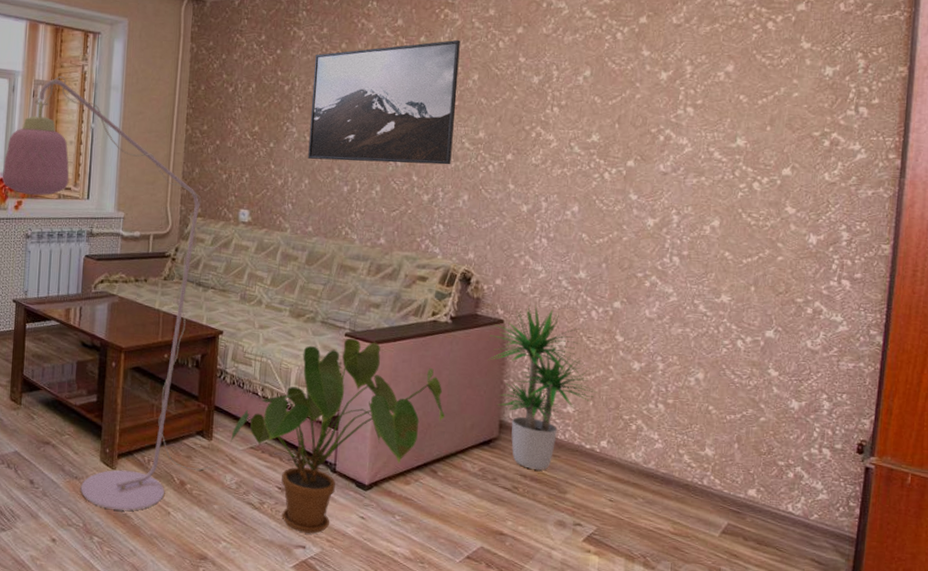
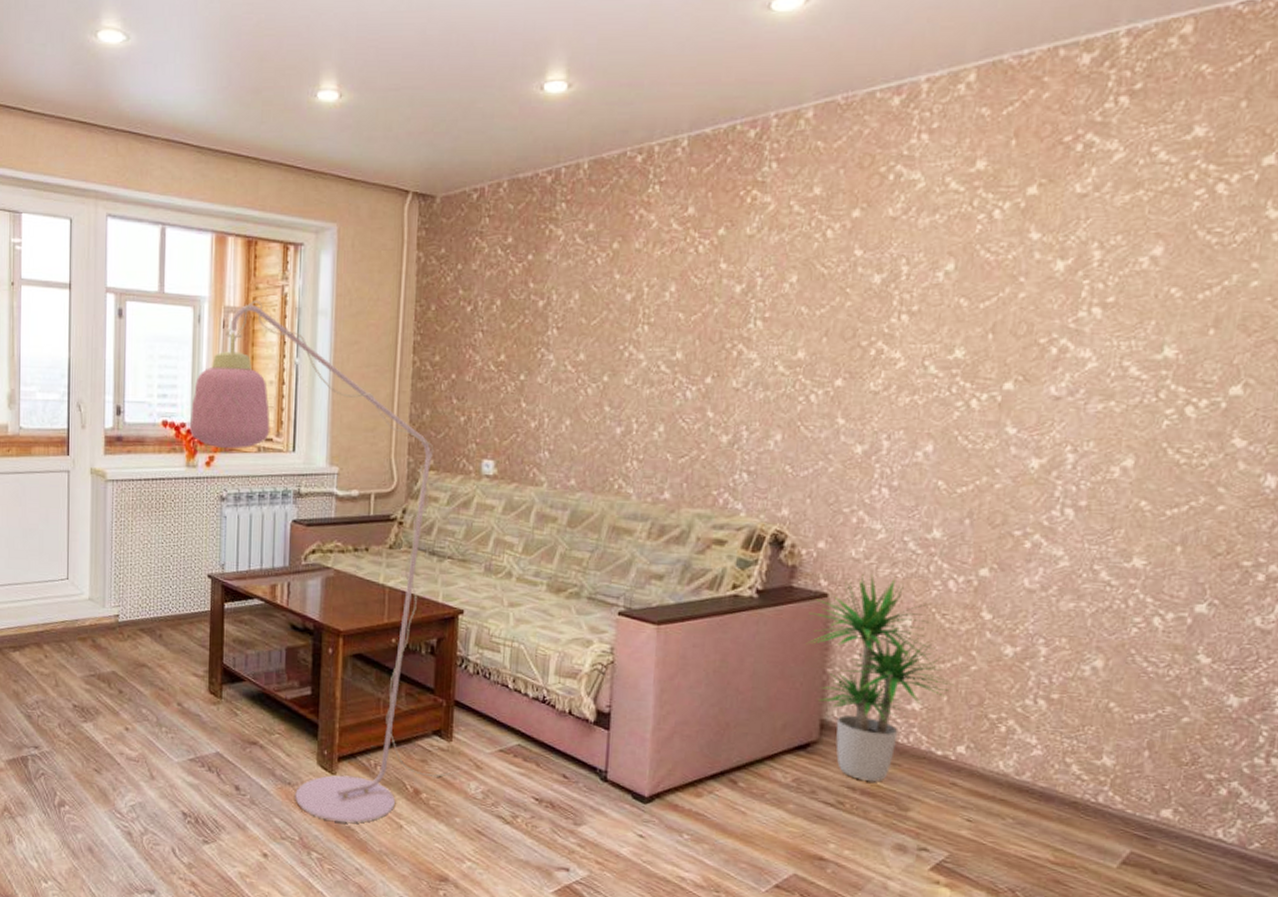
house plant: present [229,338,445,534] -> none [474,617,748,854]
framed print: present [308,39,460,165] -> none [569,230,773,396]

